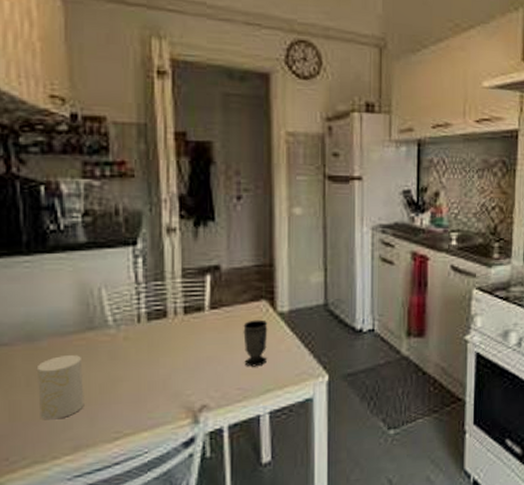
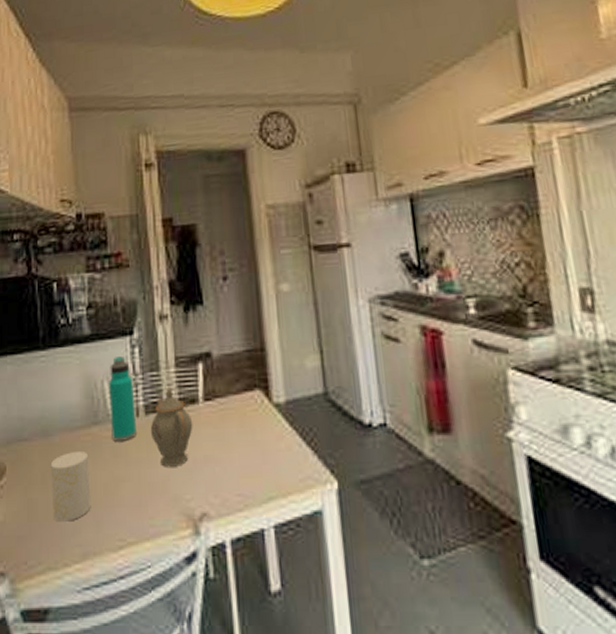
water bottle: none [107,266,137,345] -> present [109,356,136,441]
teapot: none [152,296,198,368] -> present [150,387,193,467]
cup: present [243,319,268,367] -> none [238,412,266,469]

